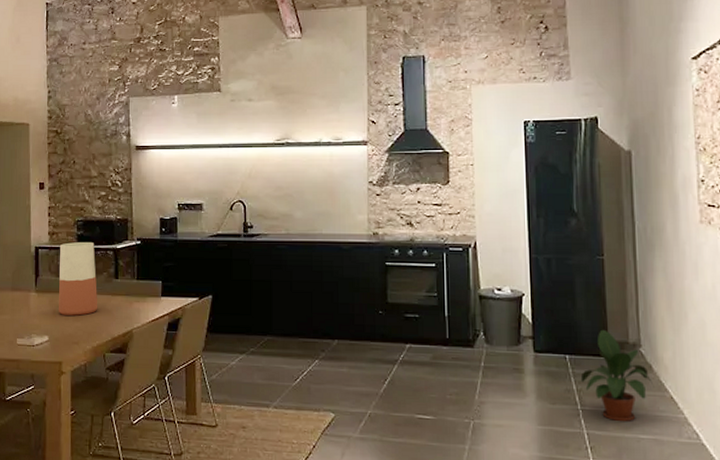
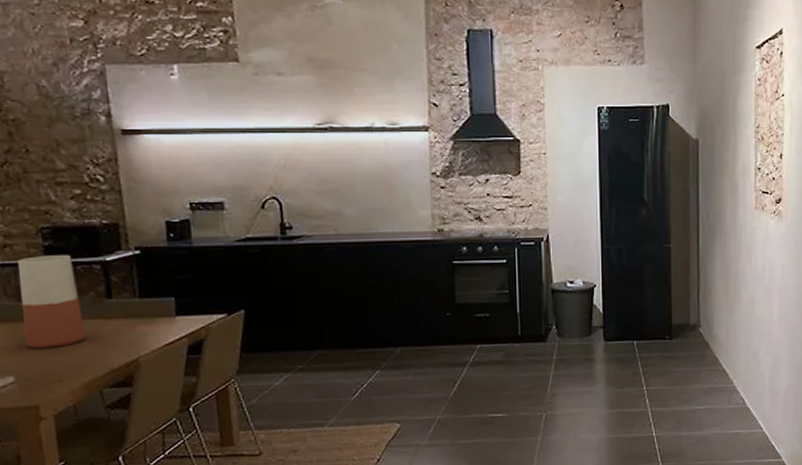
potted plant: present [580,329,654,421] -> none [646,314,710,397]

